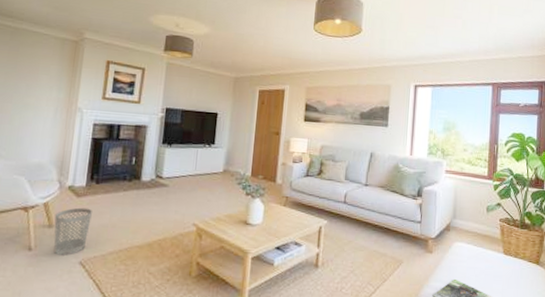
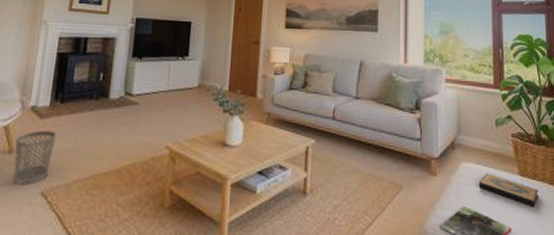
hardback book: none [468,251,519,280] -> present [478,172,538,206]

